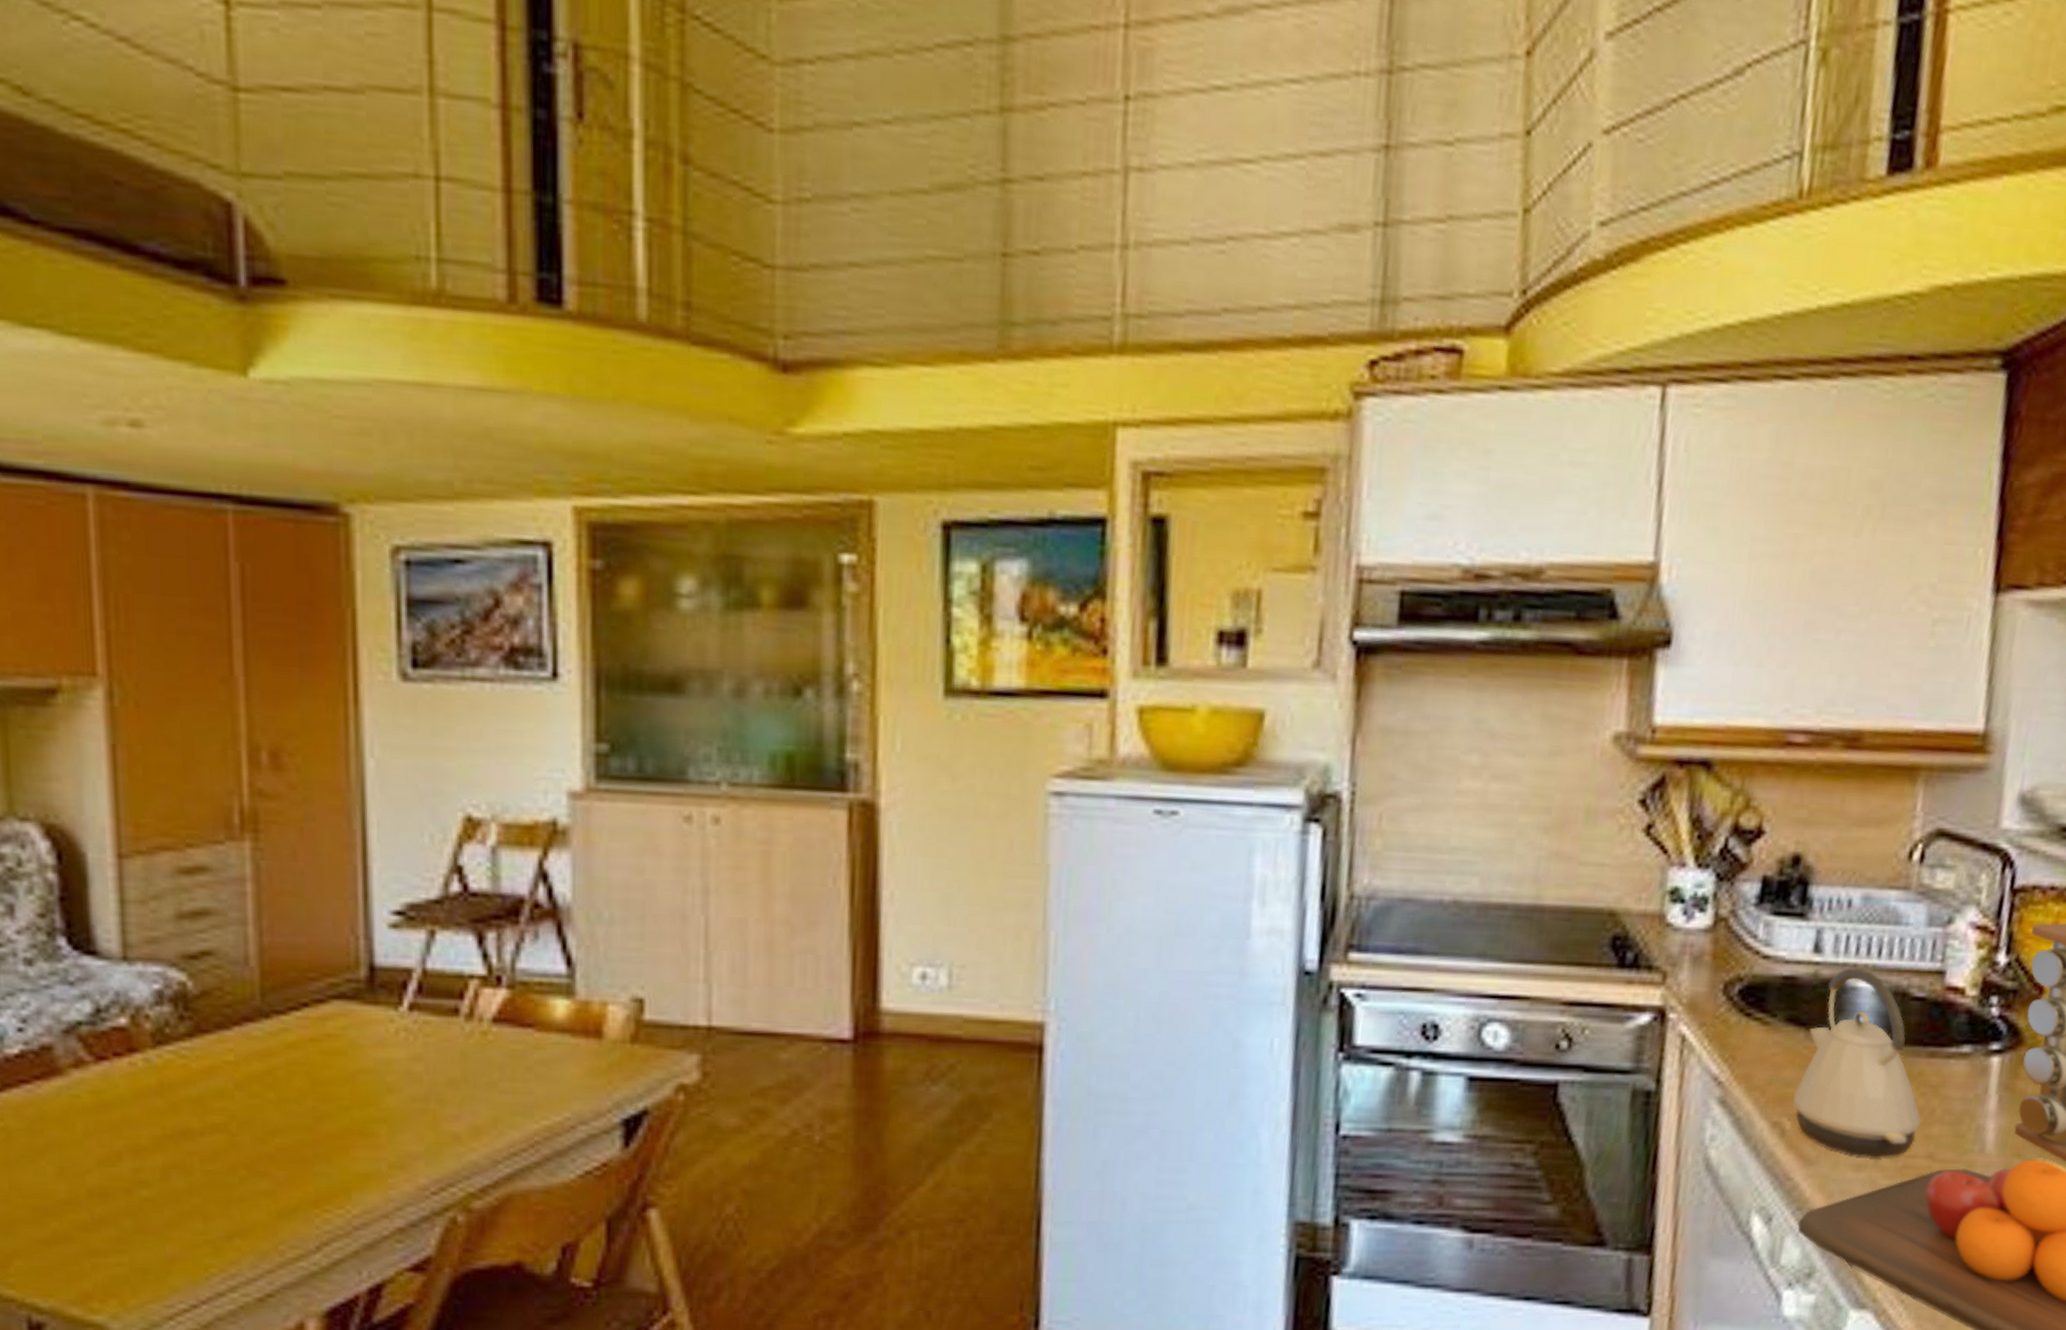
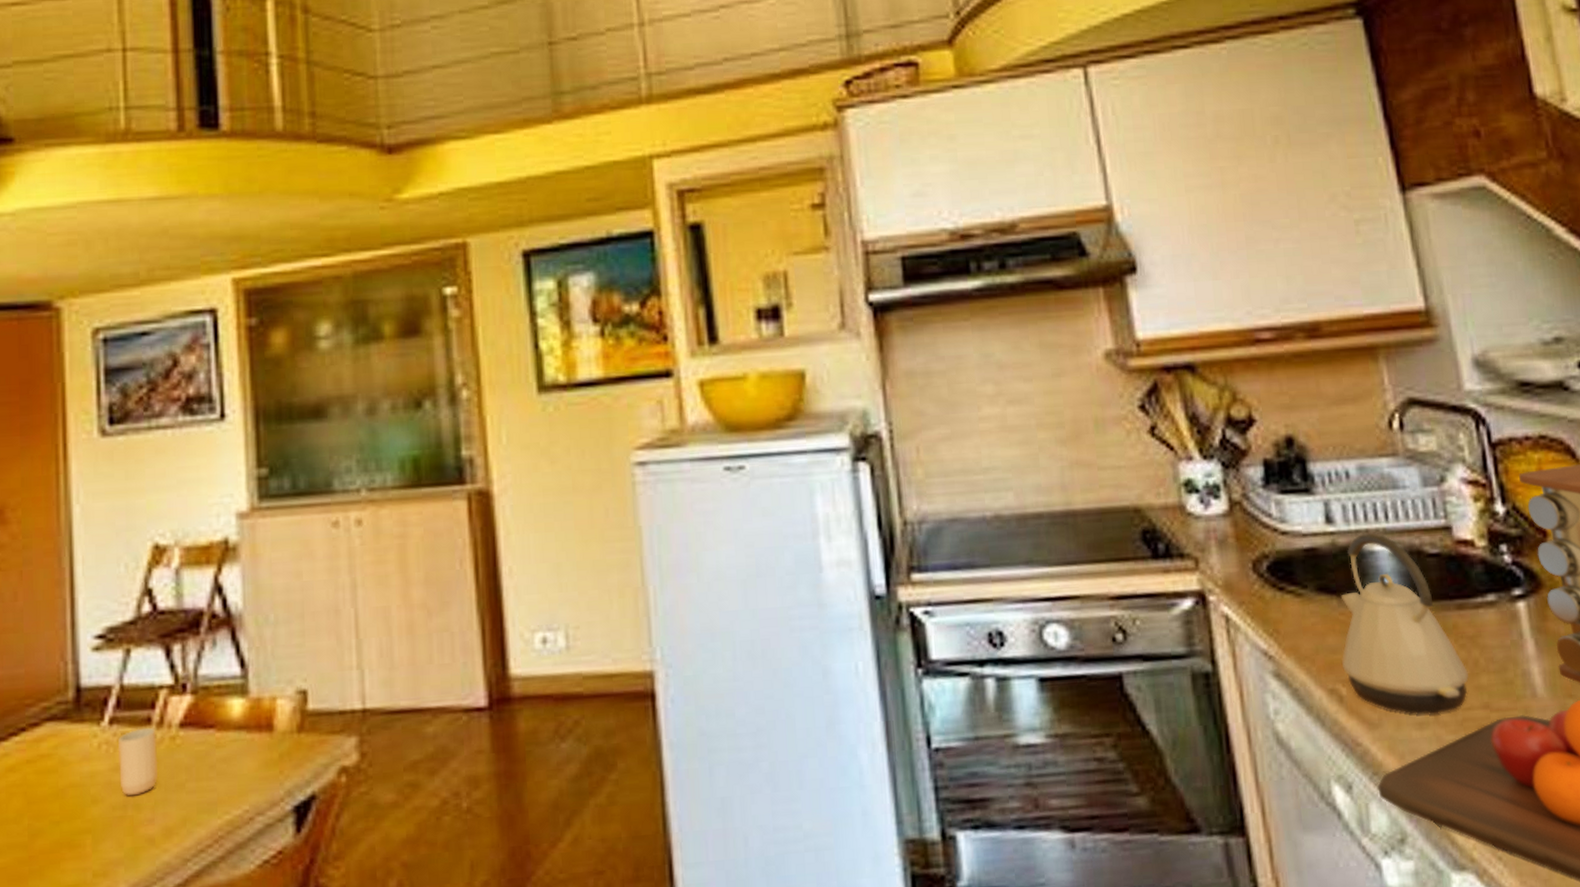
cup: none [418,1018,467,1090] -> present [117,727,158,796]

